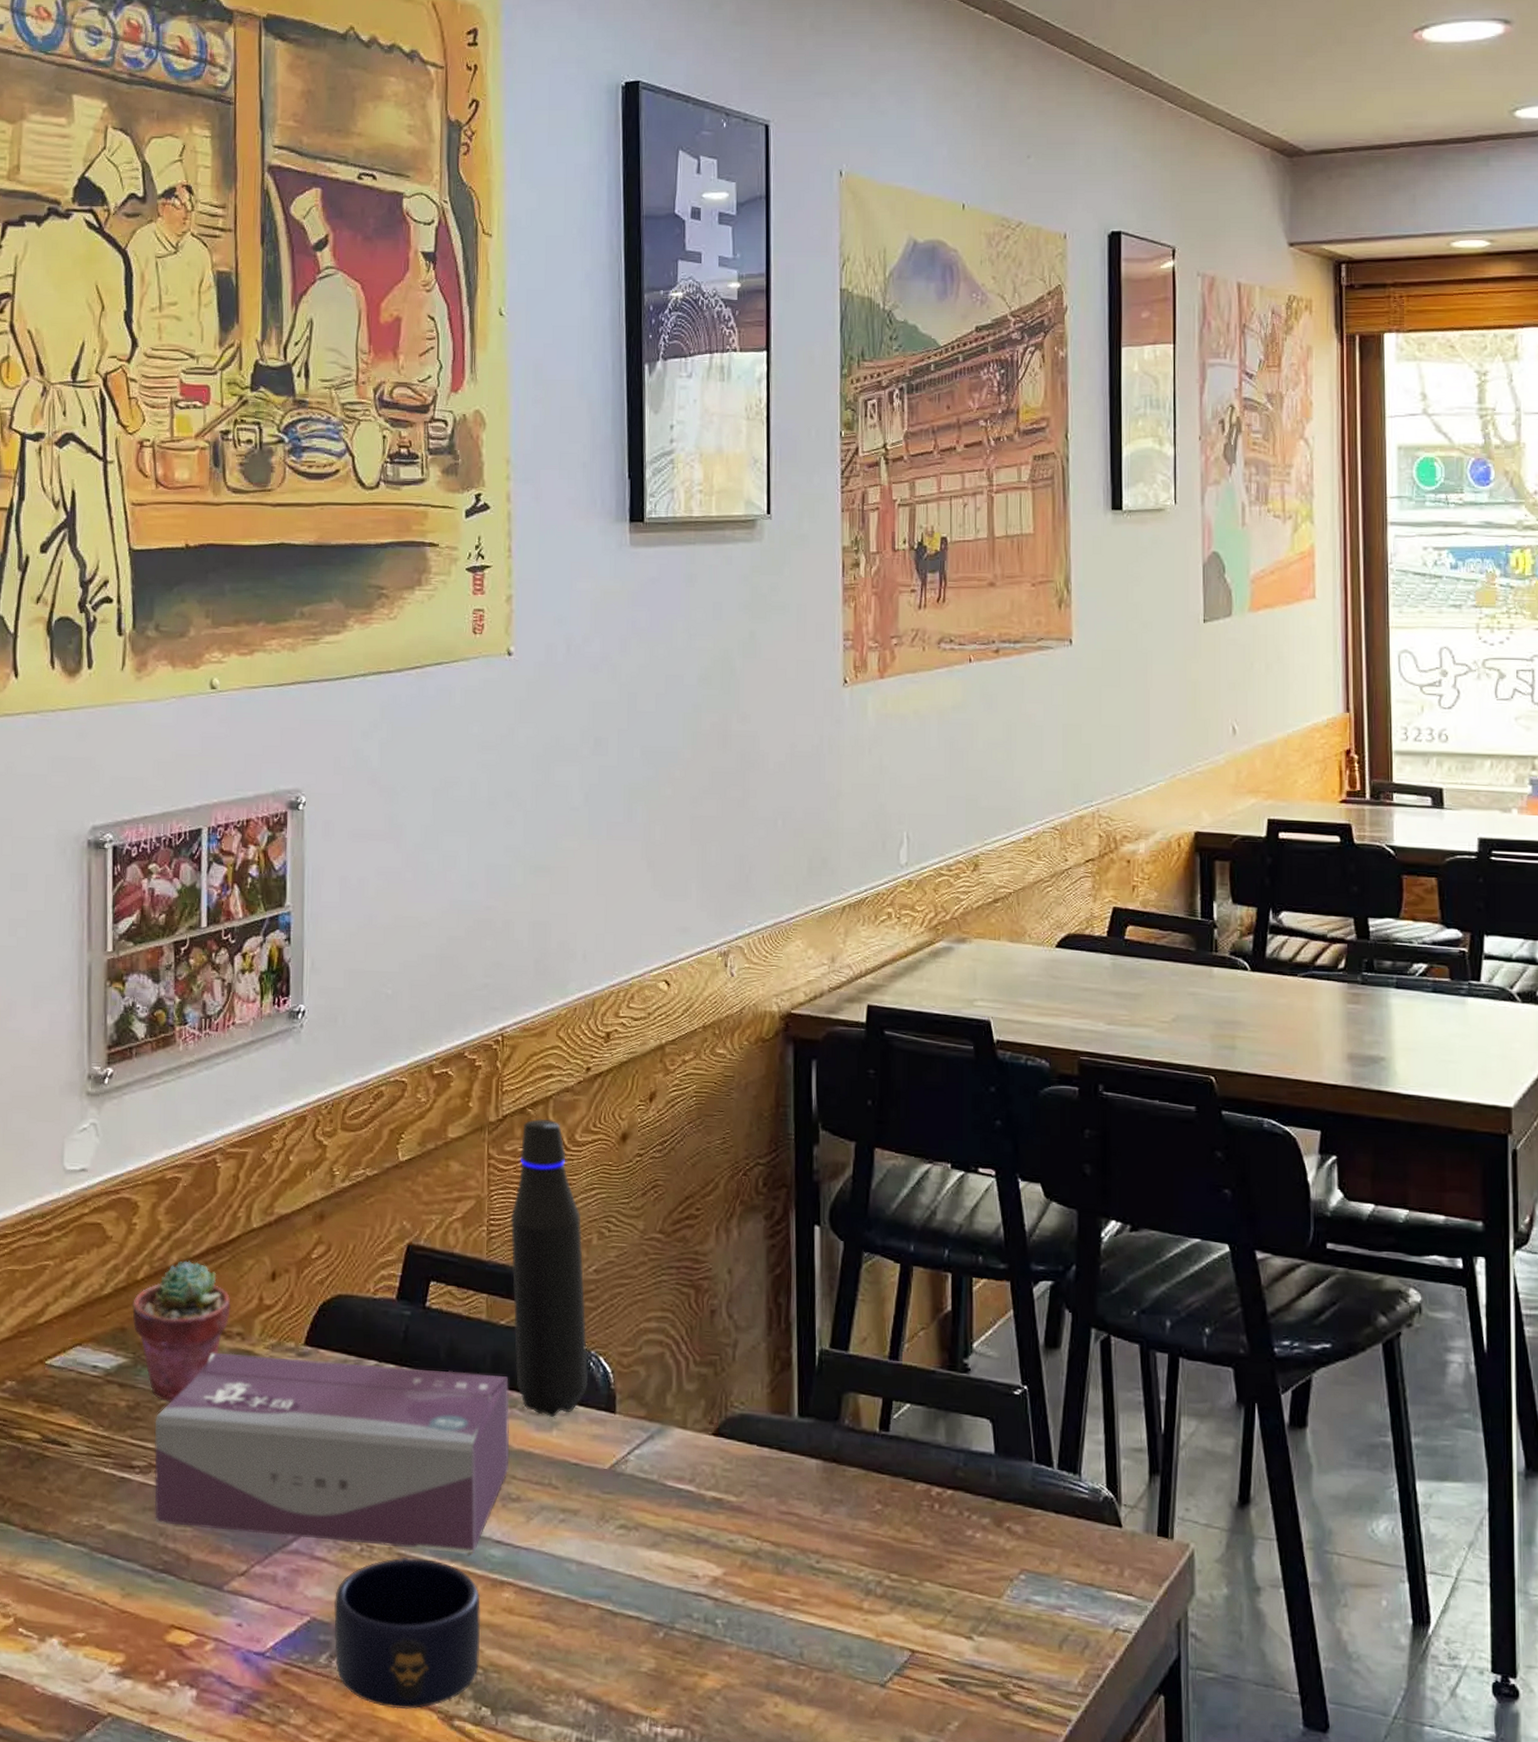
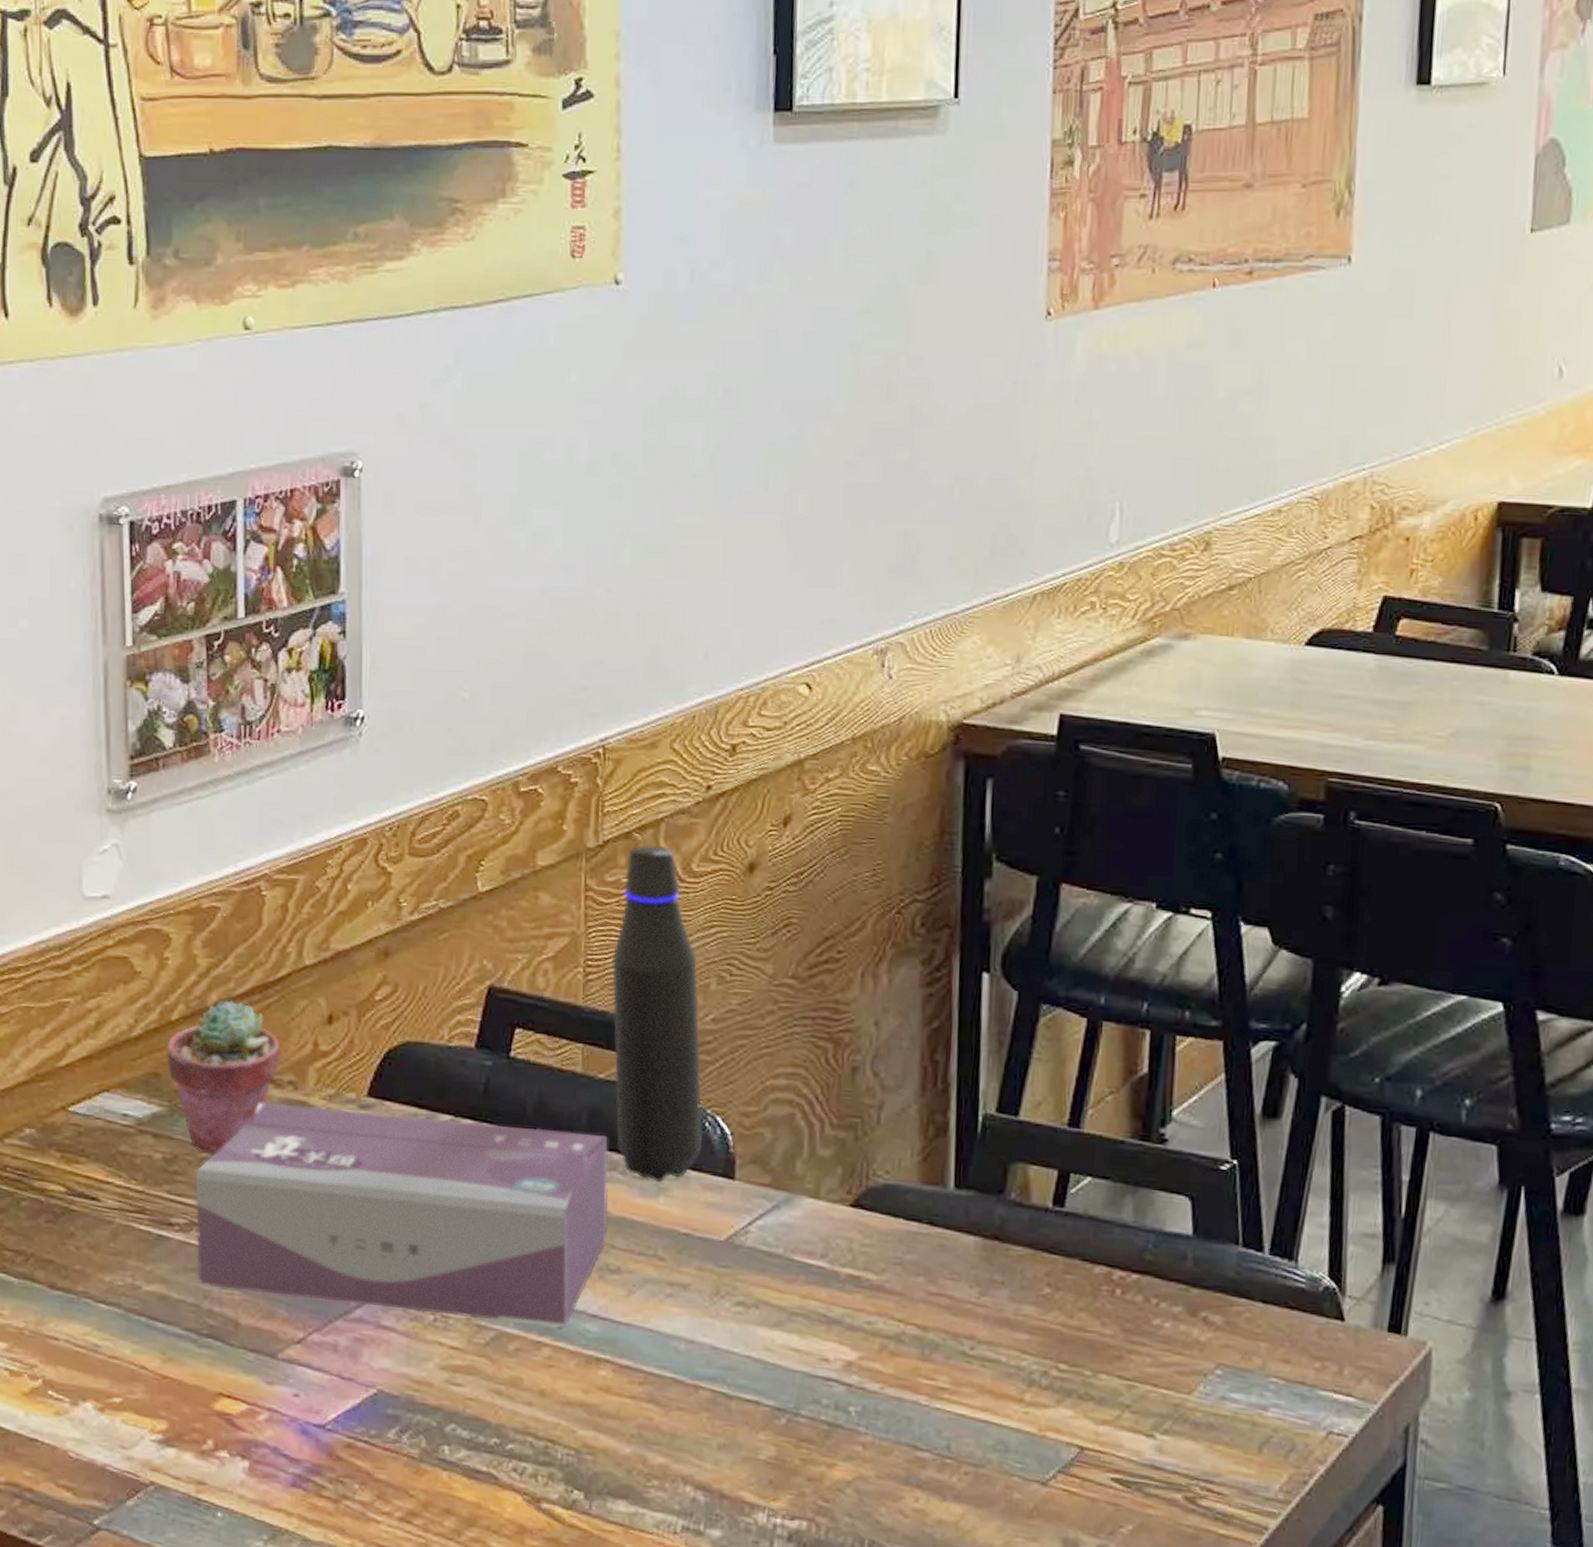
mug: present [334,1557,481,1710] -> none [404,1329,573,1490]

